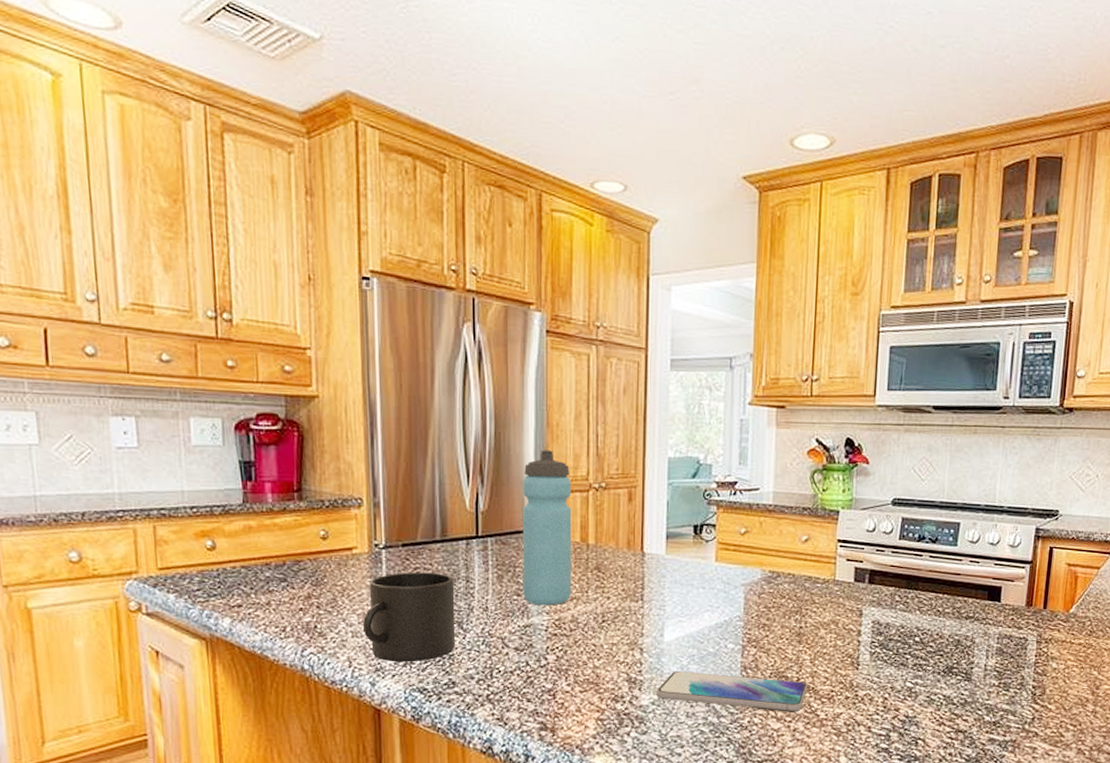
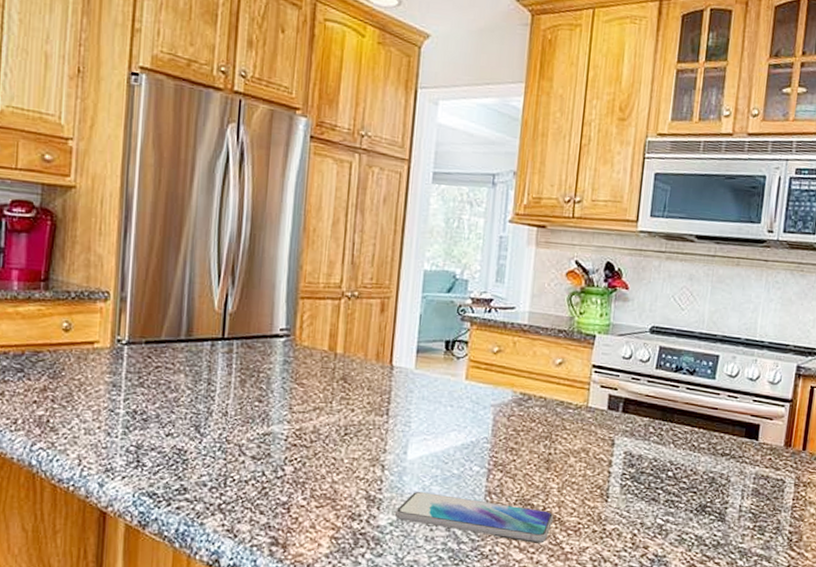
mug: present [363,572,456,662] -> none [97,370,196,465]
water bottle: present [522,450,572,606] -> none [265,254,323,415]

